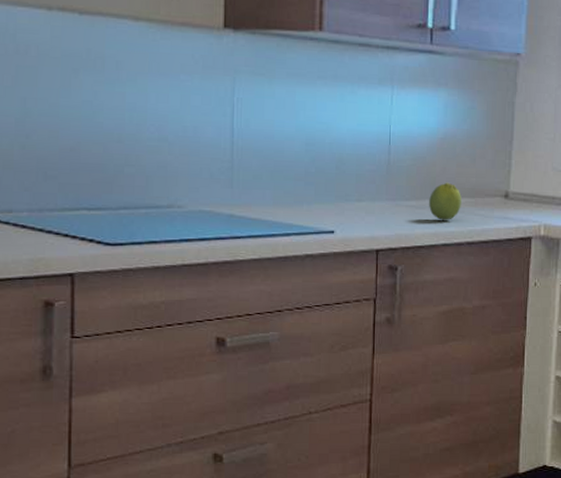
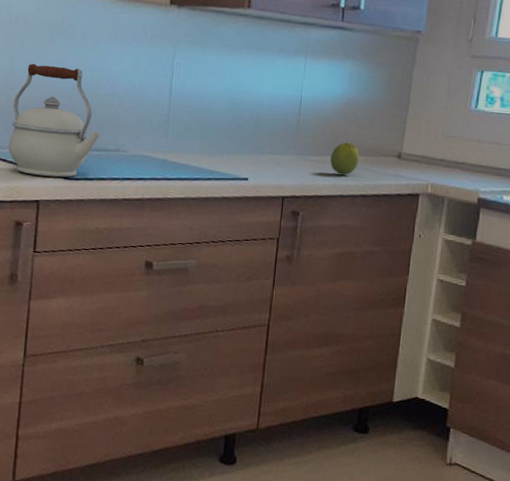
kettle: none [27,104,147,244] -> present [8,63,100,178]

